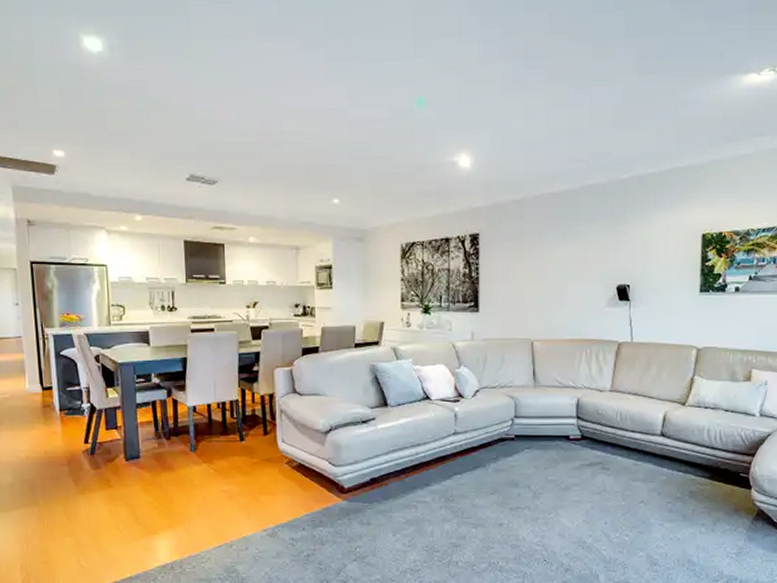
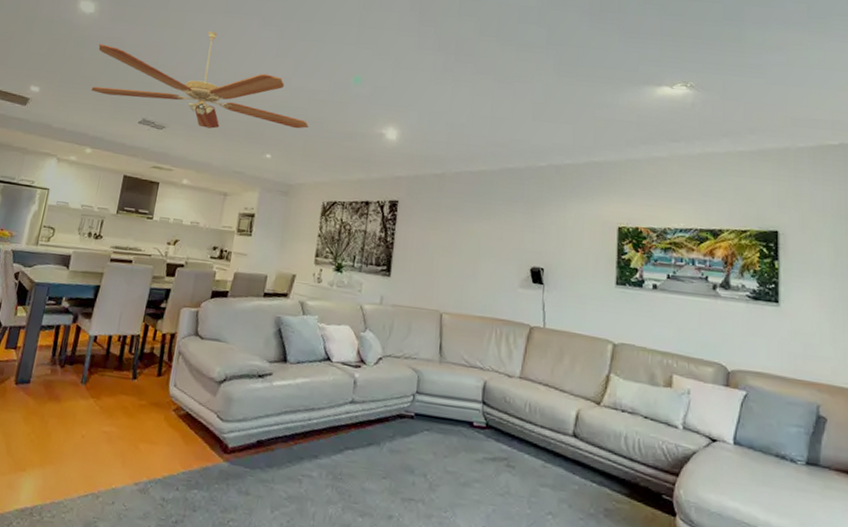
ceiling fan: none [119,60,375,177] -> present [91,31,309,129]

